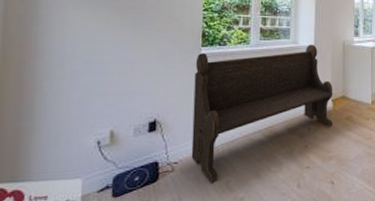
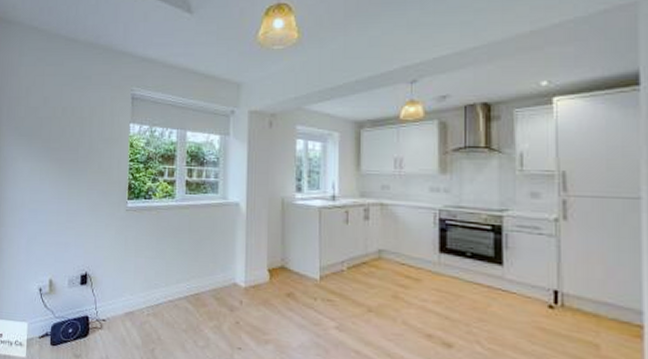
bench: present [191,45,333,184] -> none [118,201,270,349]

